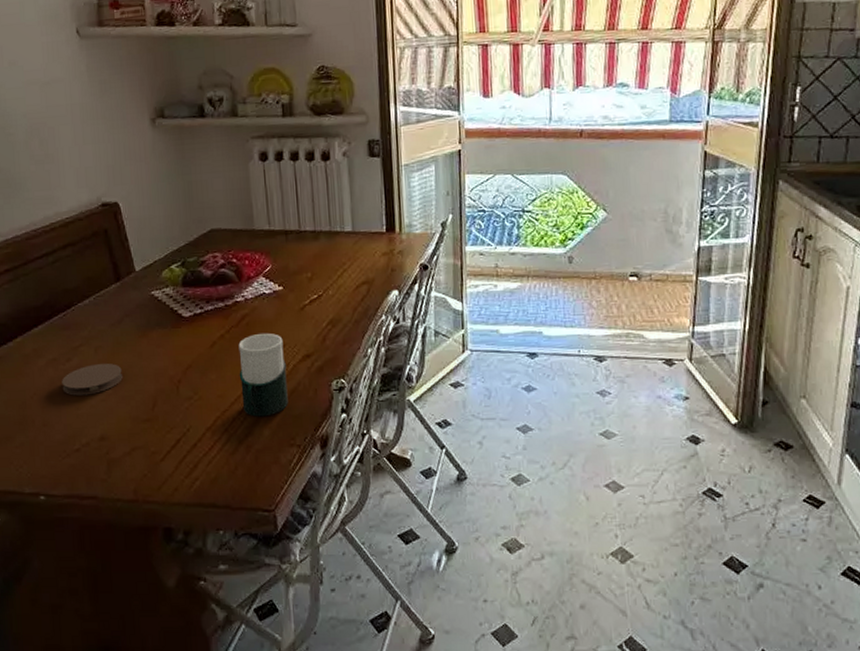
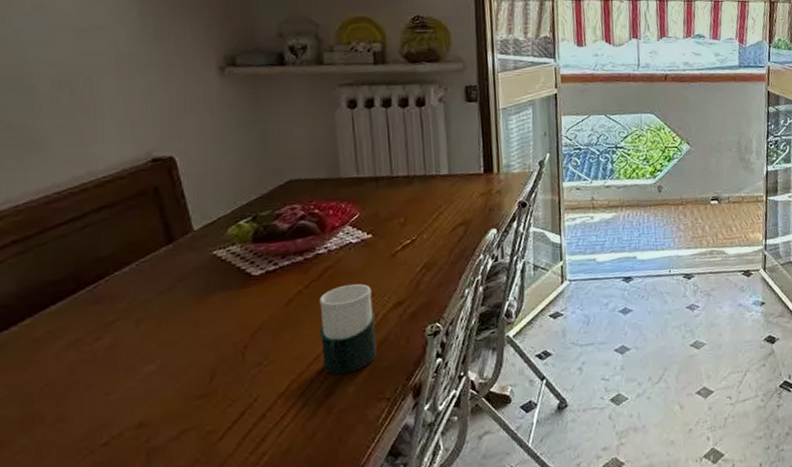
coaster: present [62,364,122,396] -> none [87,336,171,380]

